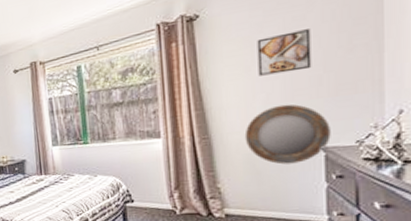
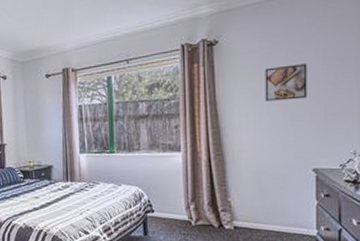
home mirror: present [244,104,331,165] -> none [252,128,321,182]

